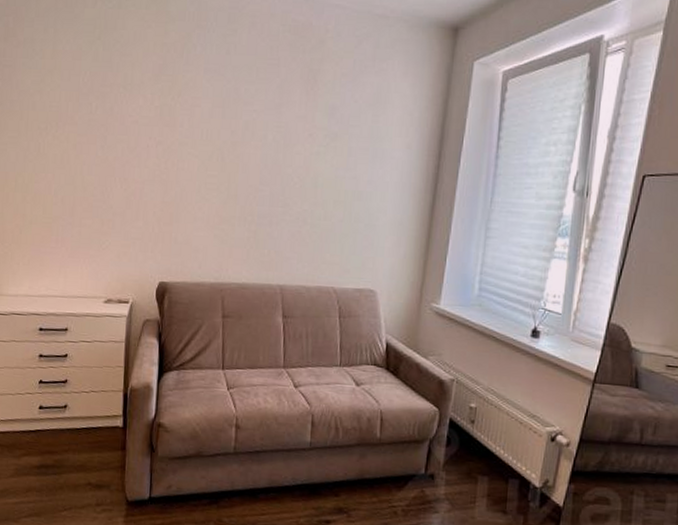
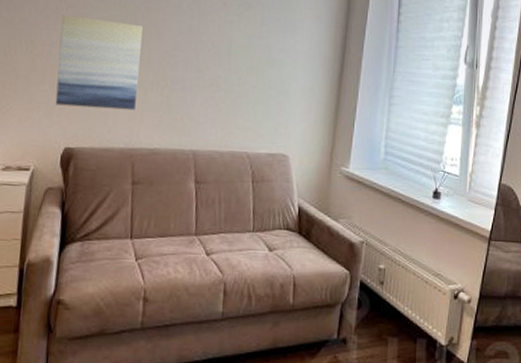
wall art: none [149,152,229,246] -> present [55,14,143,111]

